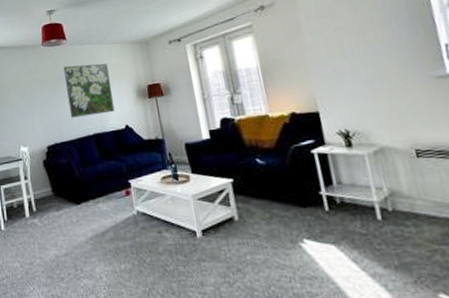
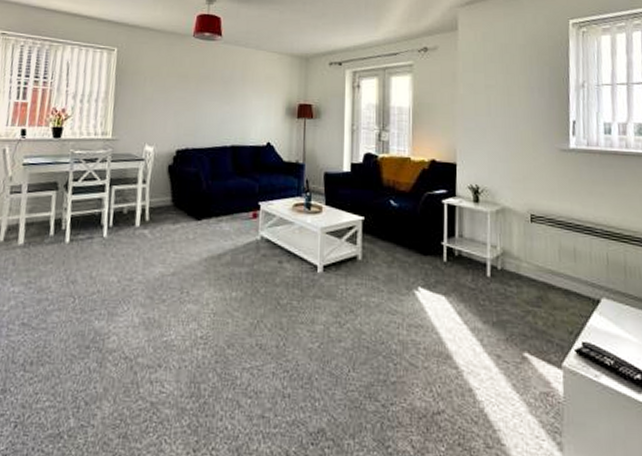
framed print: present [63,63,115,118] -> none [209,65,261,126]

